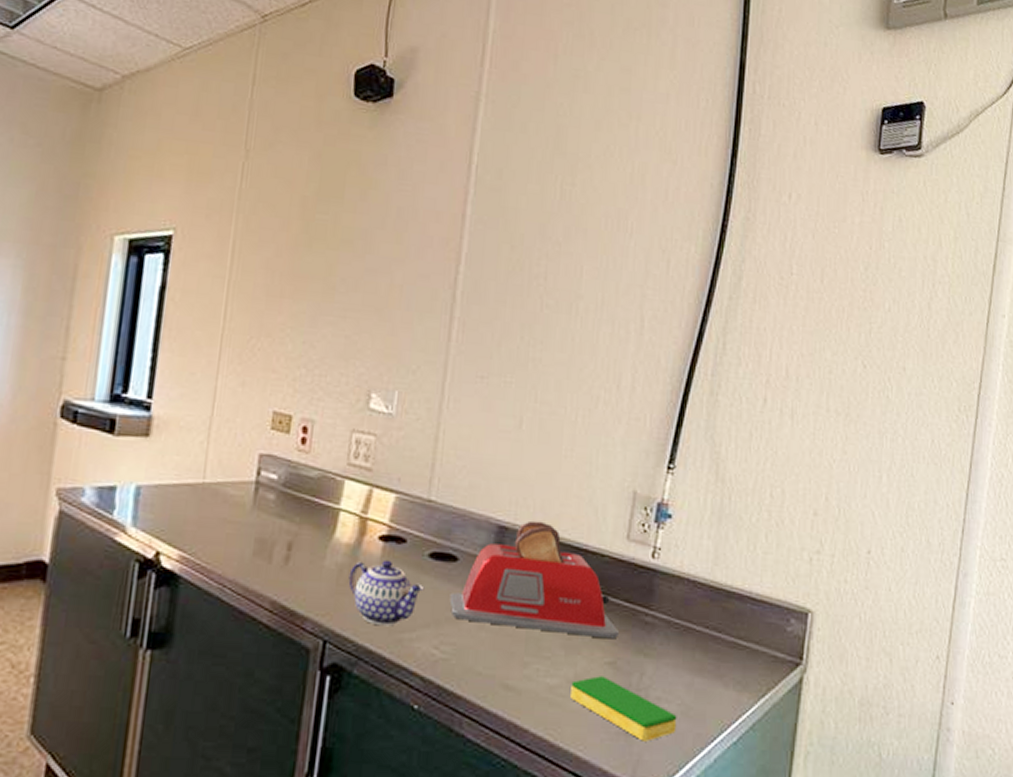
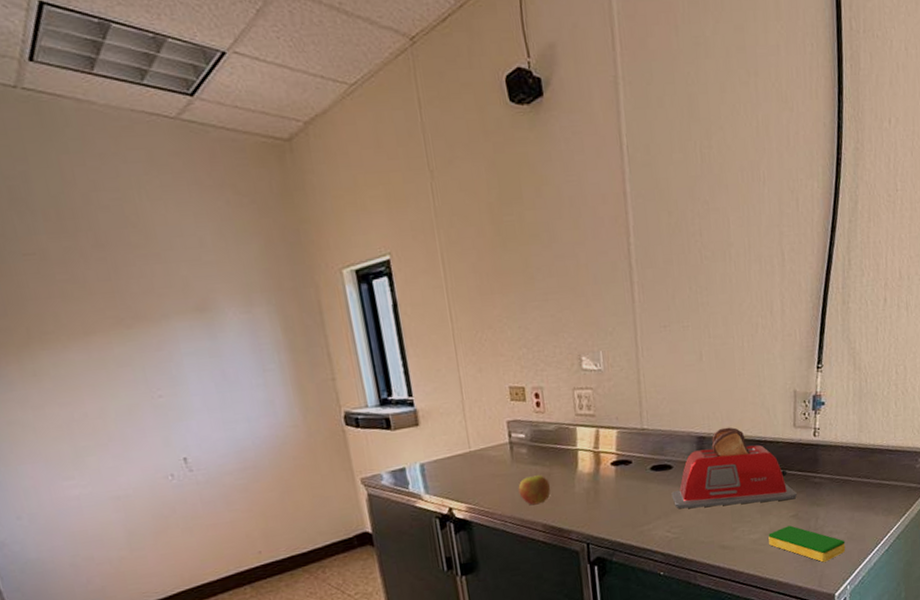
apple: none [251,531,294,572] -> present [518,475,551,505]
teapot: present [348,559,425,627] -> none [595,478,652,526]

